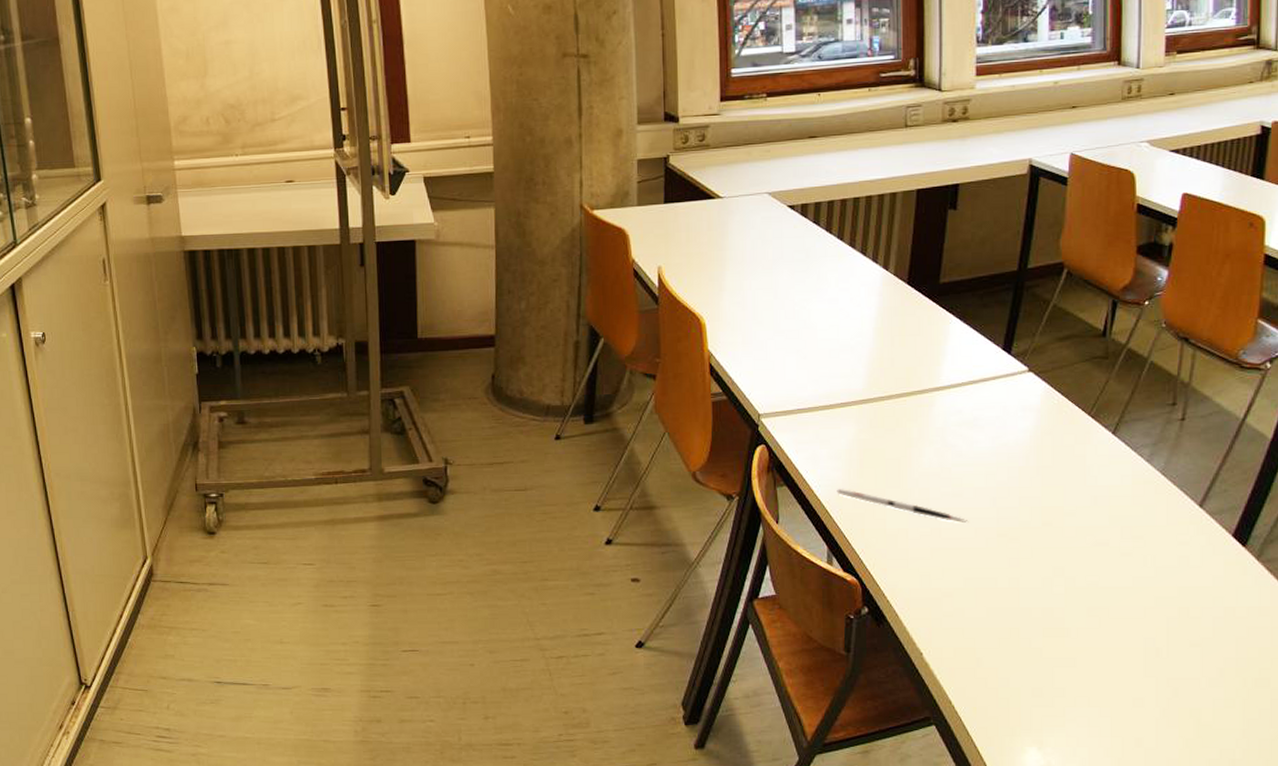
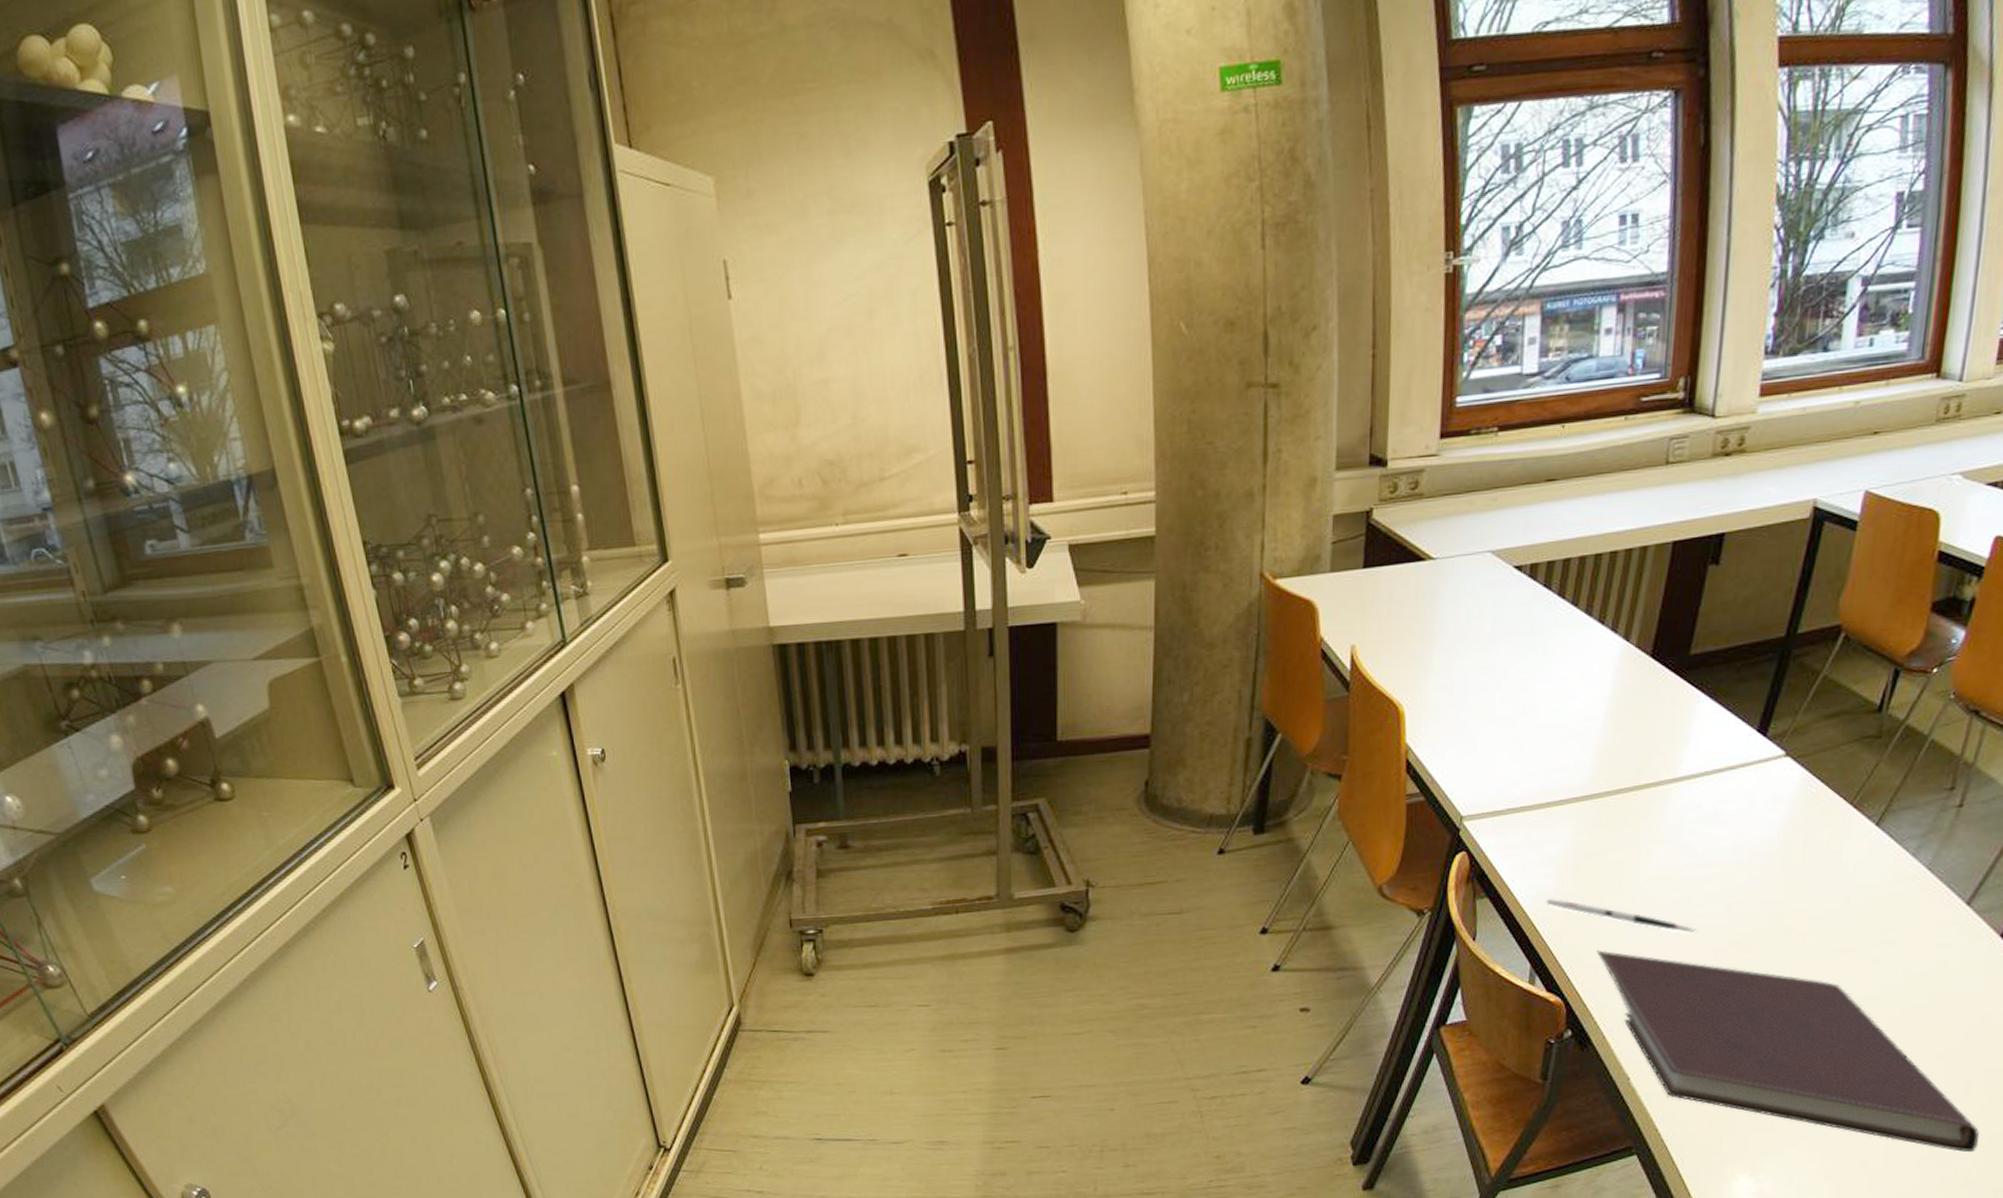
notebook: none [884,536,1238,735] -> present [1596,950,1980,1153]

